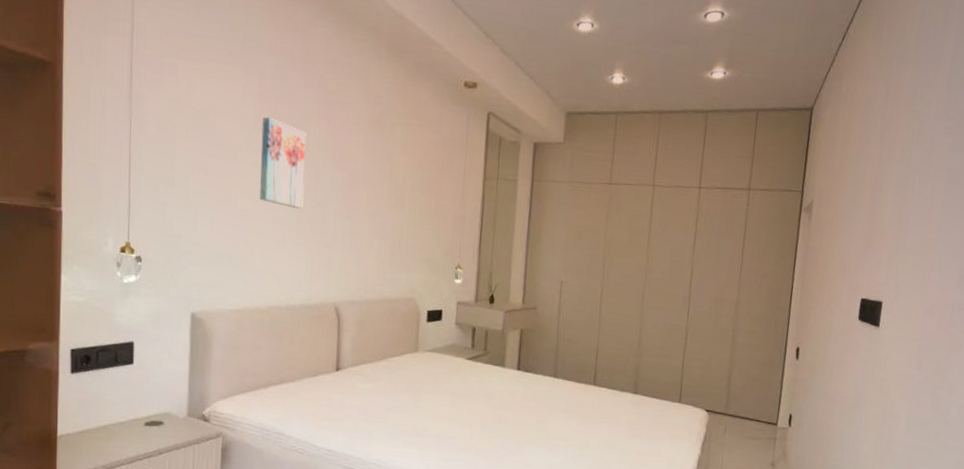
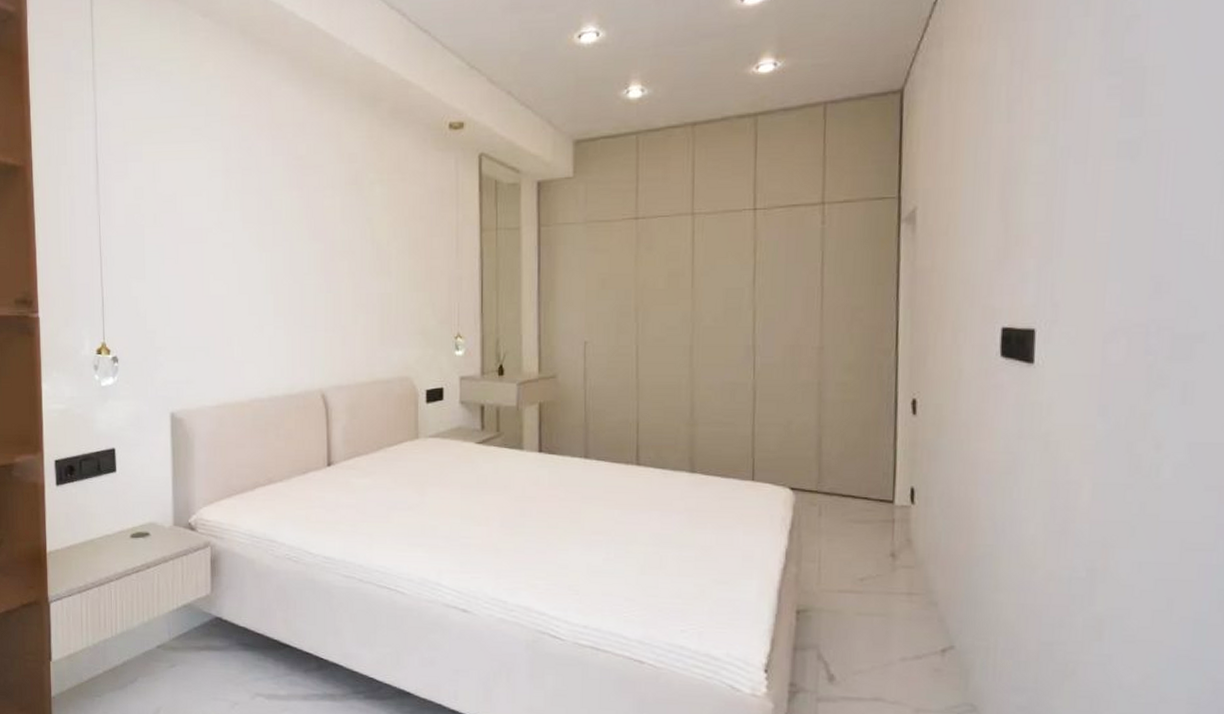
wall art: present [260,117,306,209] -> none [231,192,280,289]

